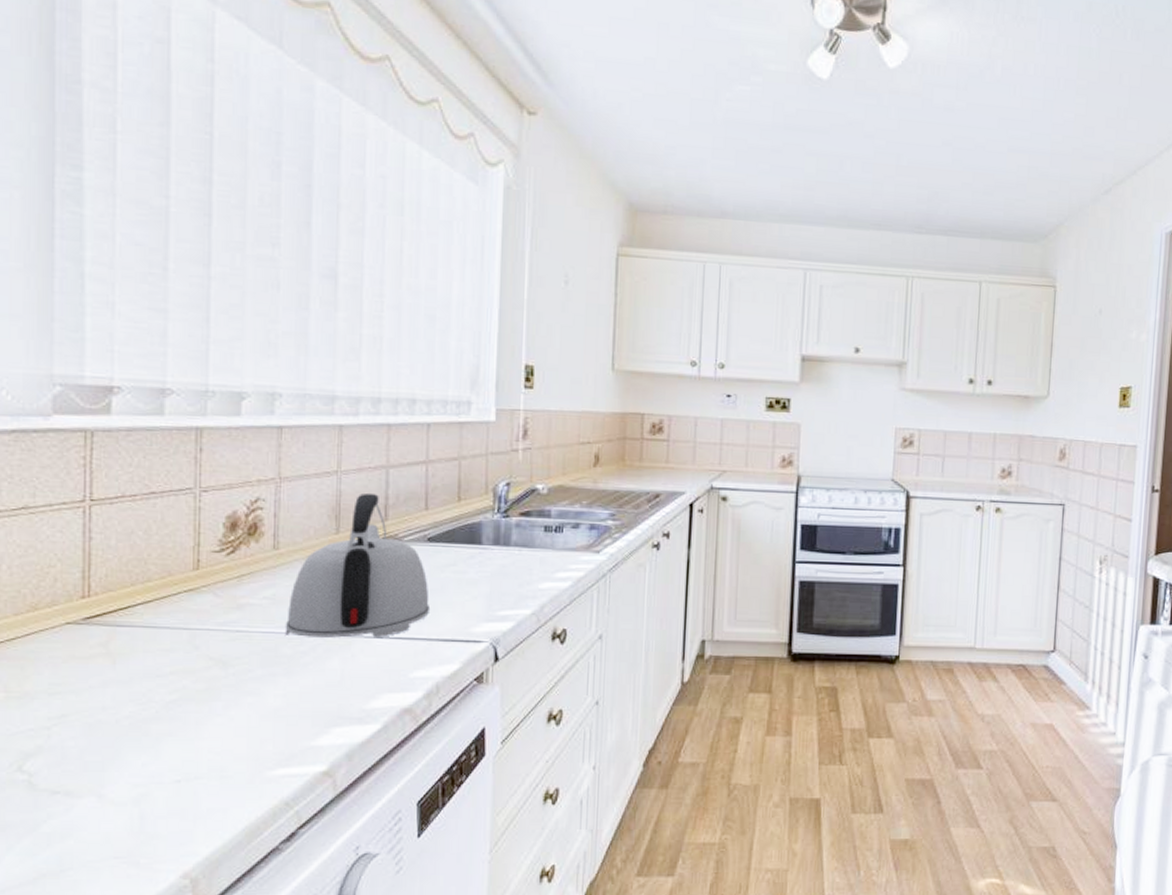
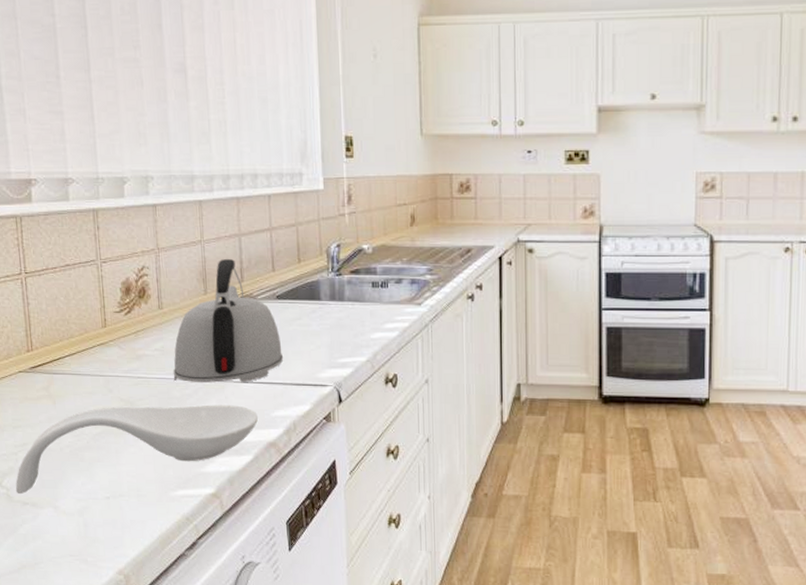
spoon rest: none [42,664,393,781] -> present [15,404,259,495]

